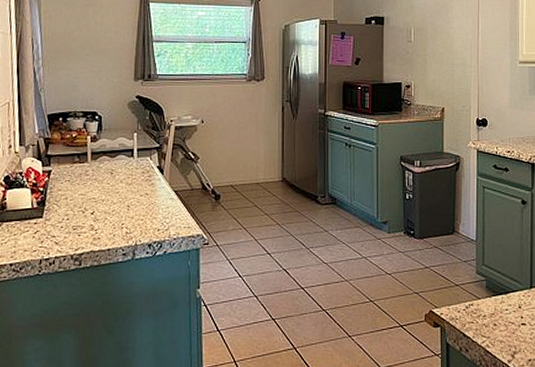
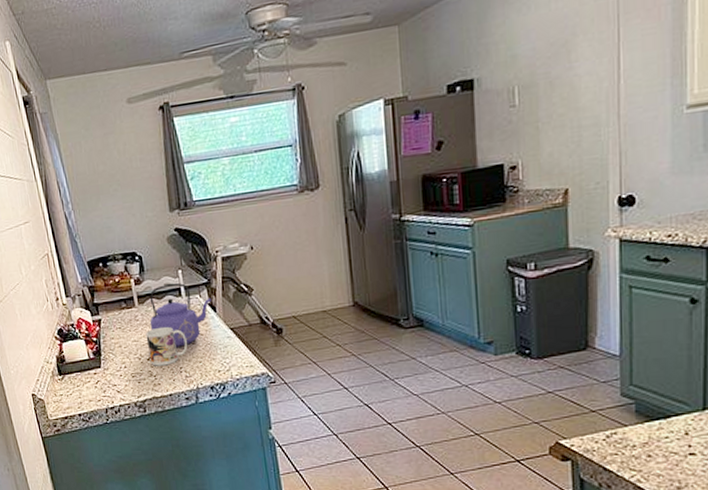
mug: none [93,183,133,221] -> present [145,326,188,366]
kettle: none [99,144,160,204] -> present [149,282,211,347]

